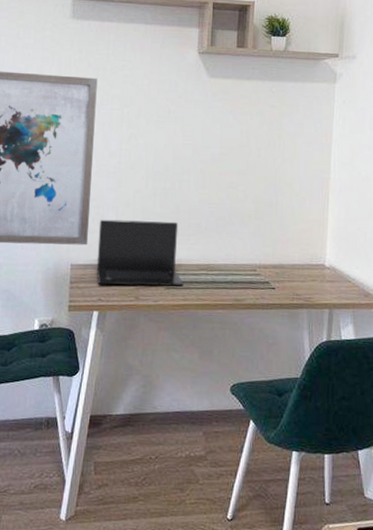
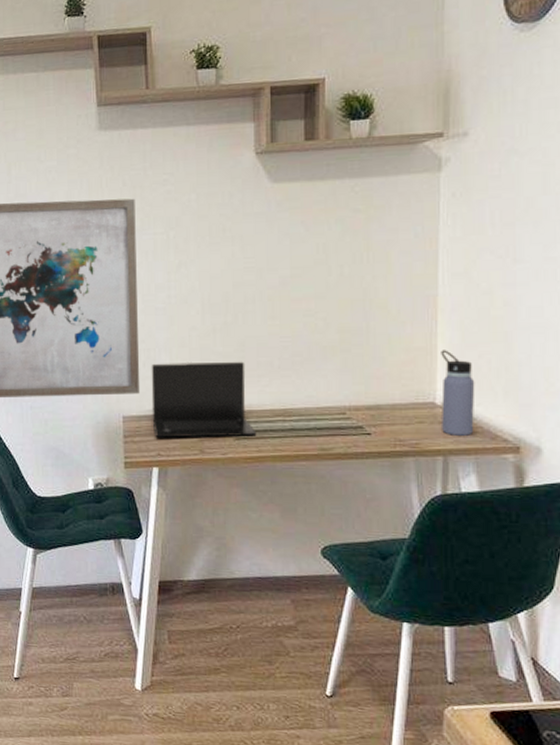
water bottle: none [329,222,355,293] -> present [441,350,475,436]

